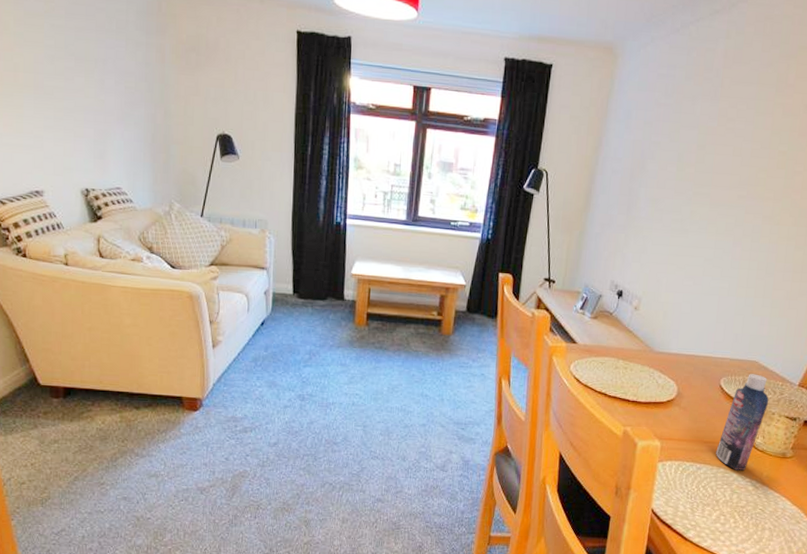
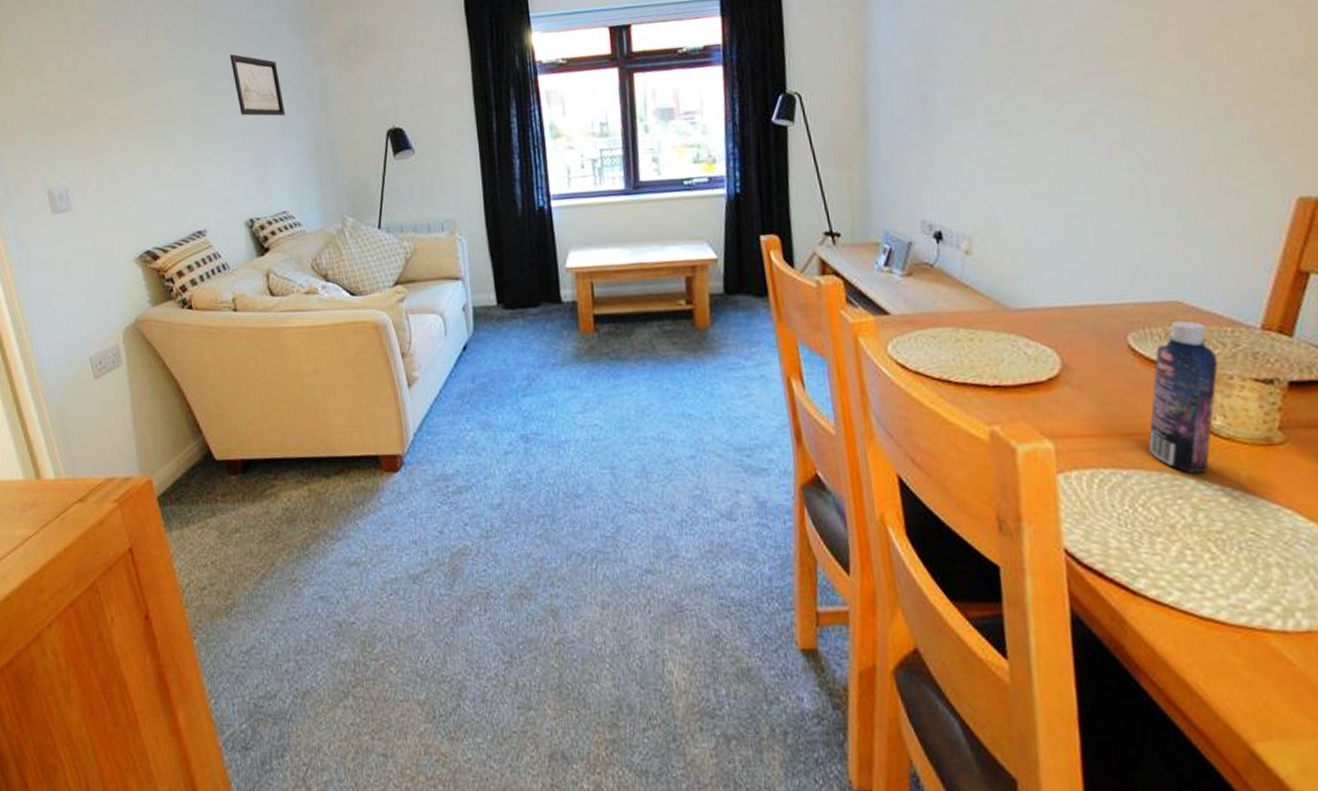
wall art: none [77,35,127,104] -> present [230,54,286,116]

